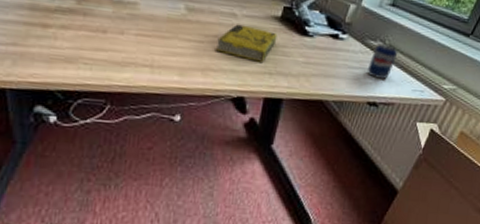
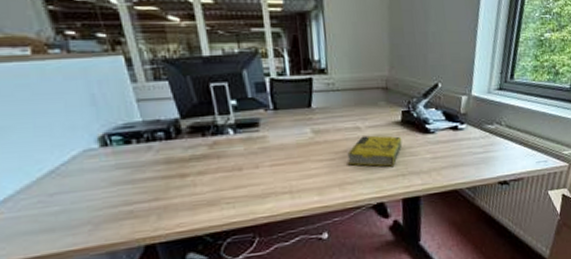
beverage can: present [367,44,398,79] -> none [491,125,516,158]

